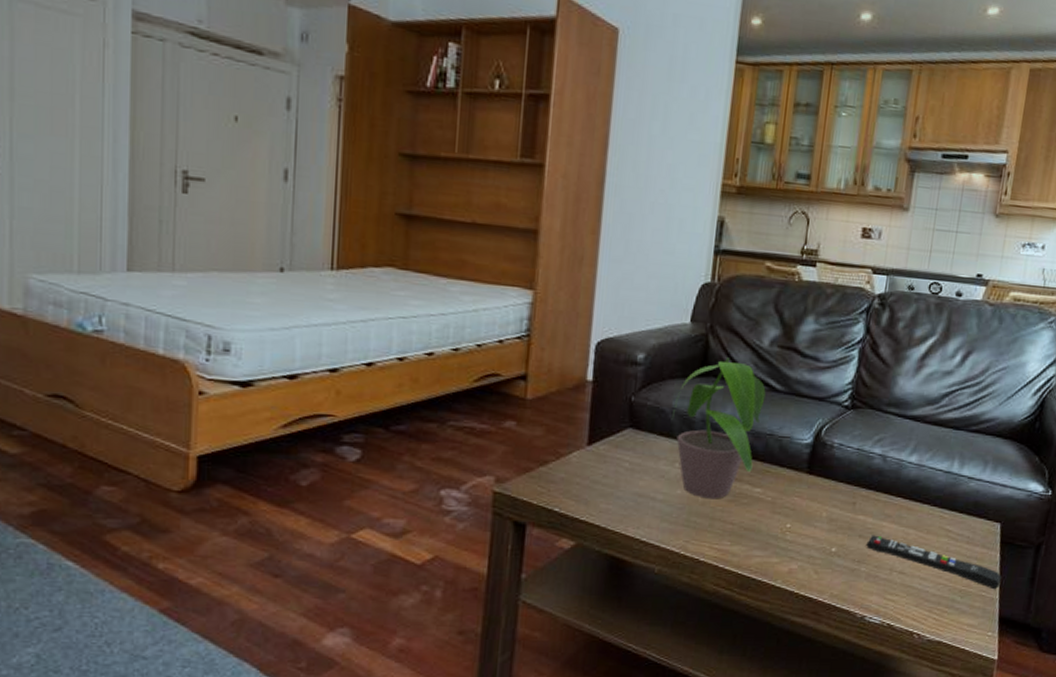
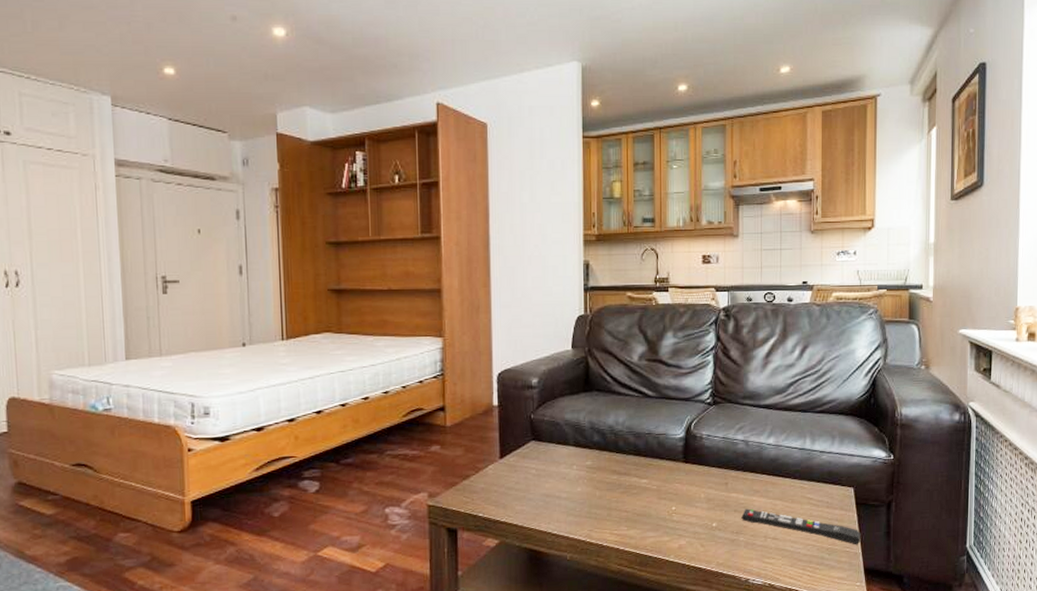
potted plant: present [672,358,766,499] -> none [566,374,641,493]

